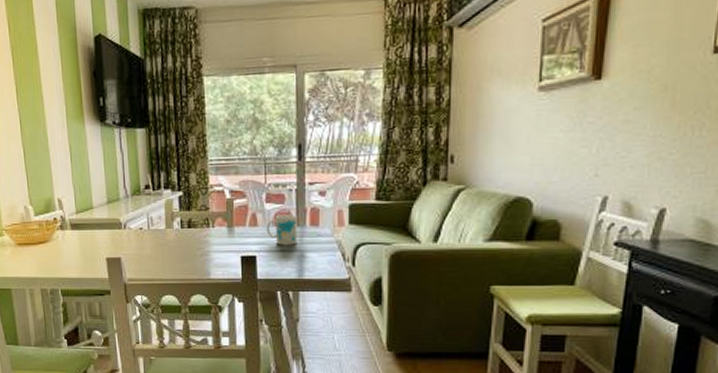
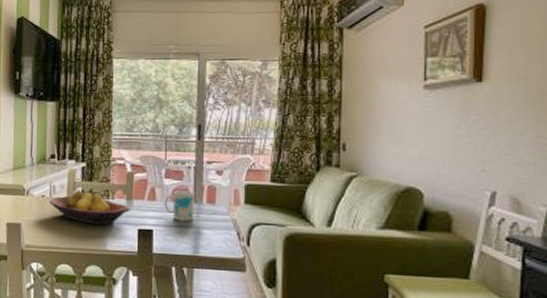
fruit bowl: none [148,220,232,255] -> present [49,190,130,226]

